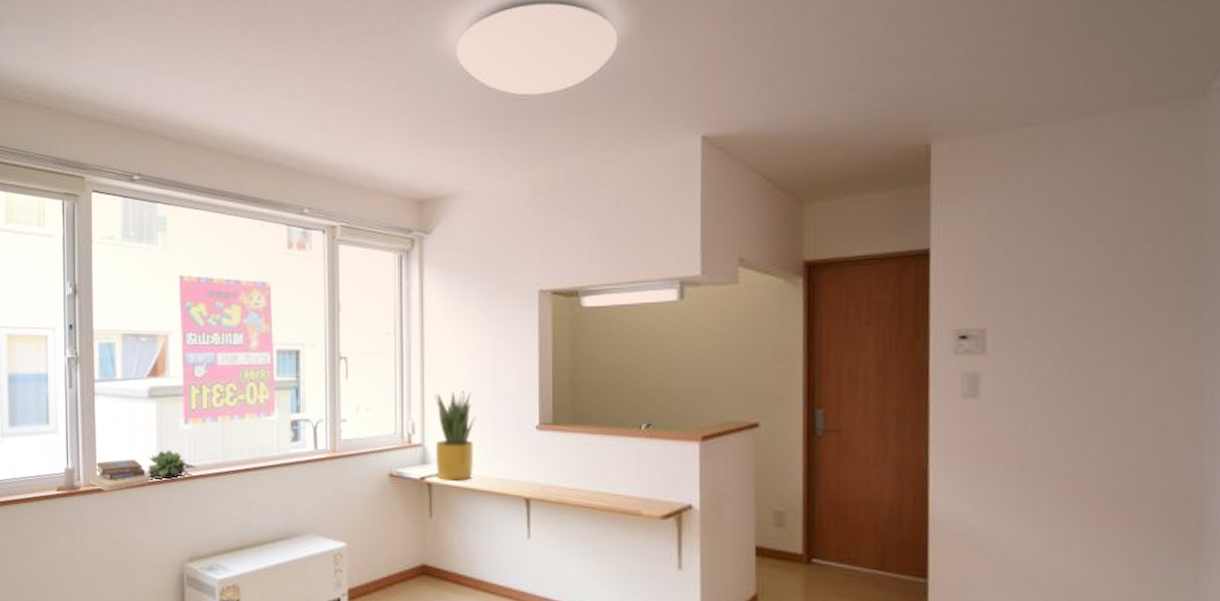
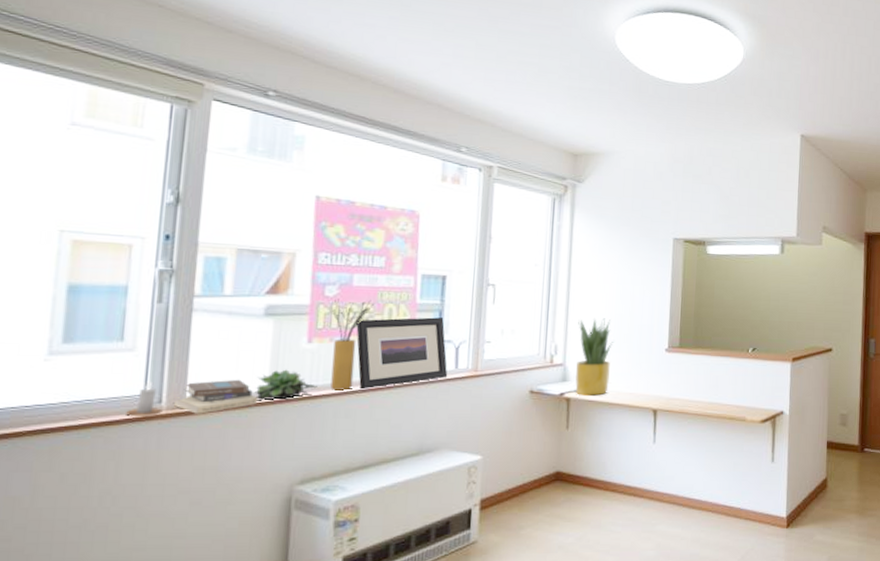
vase: none [201,378,238,471] -> present [330,299,375,391]
picture frame: none [223,395,308,471] -> present [356,317,448,390]

